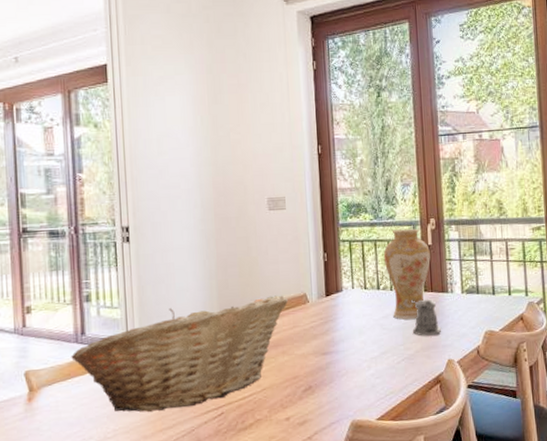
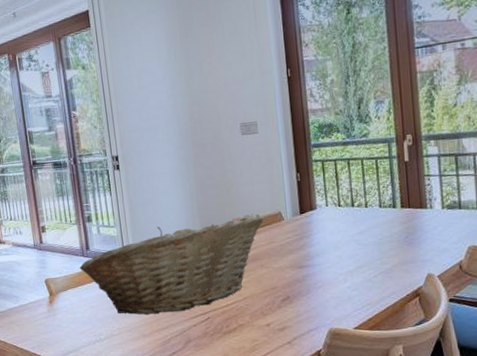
vase: present [383,228,431,320] -> none [357,145,407,235]
pepper shaker: present [411,299,441,336] -> none [388,215,419,251]

